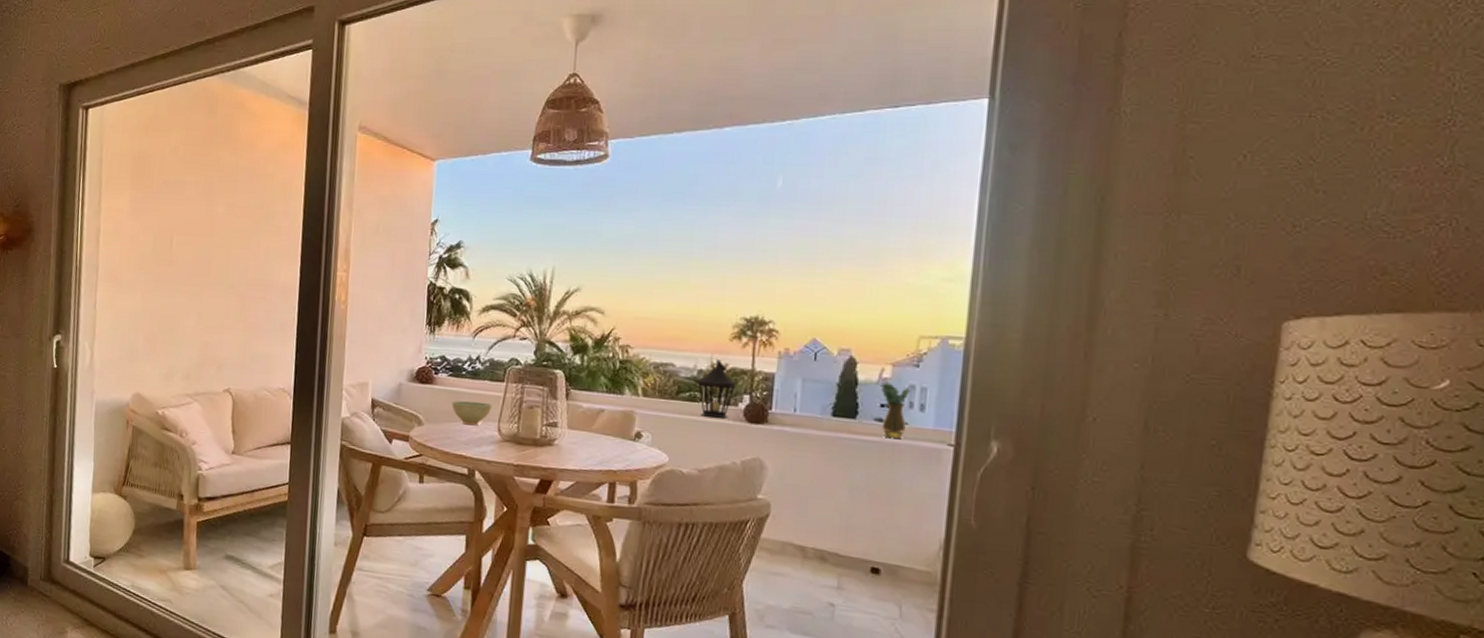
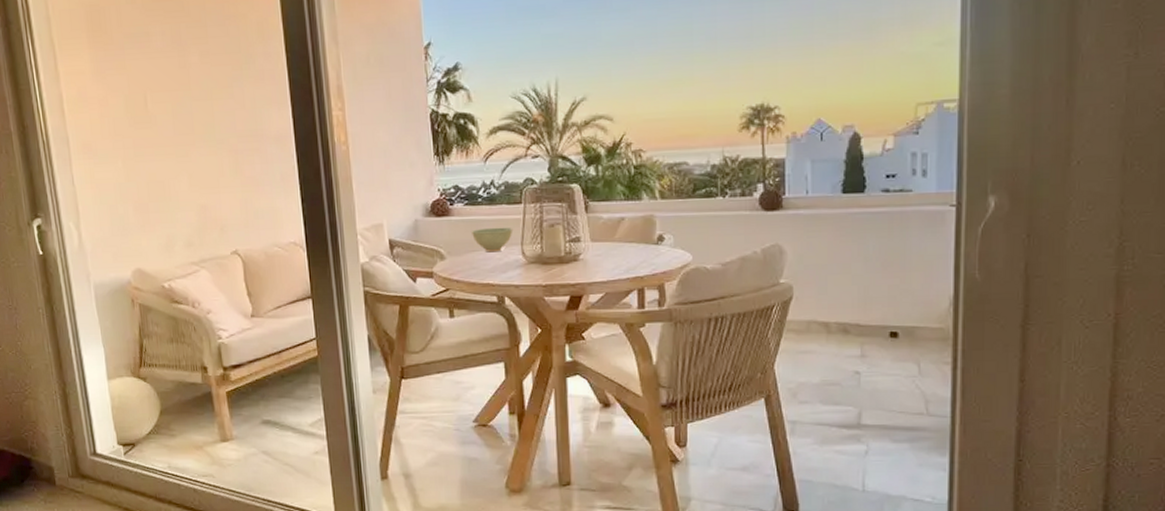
lantern: present [696,360,738,418] -> none [711,152,751,211]
vase: present [879,380,911,438] -> none [883,152,912,206]

